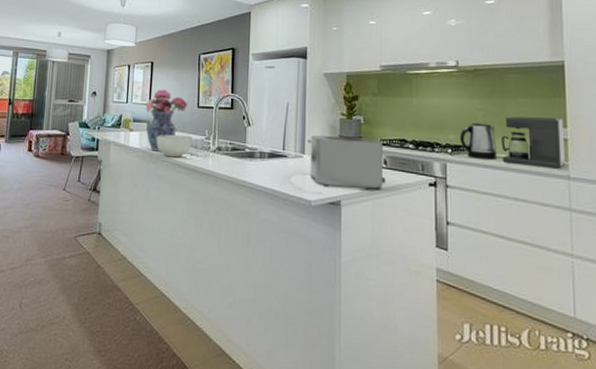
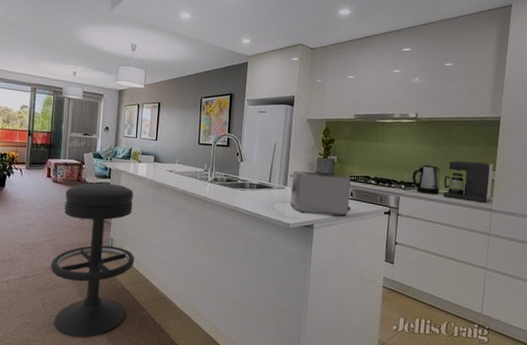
bar stool: none [29,156,127,348] -> present [50,183,135,337]
flower arrangement: present [145,89,188,152] -> none [152,127,190,181]
bowl: present [156,134,192,158] -> none [162,166,193,186]

